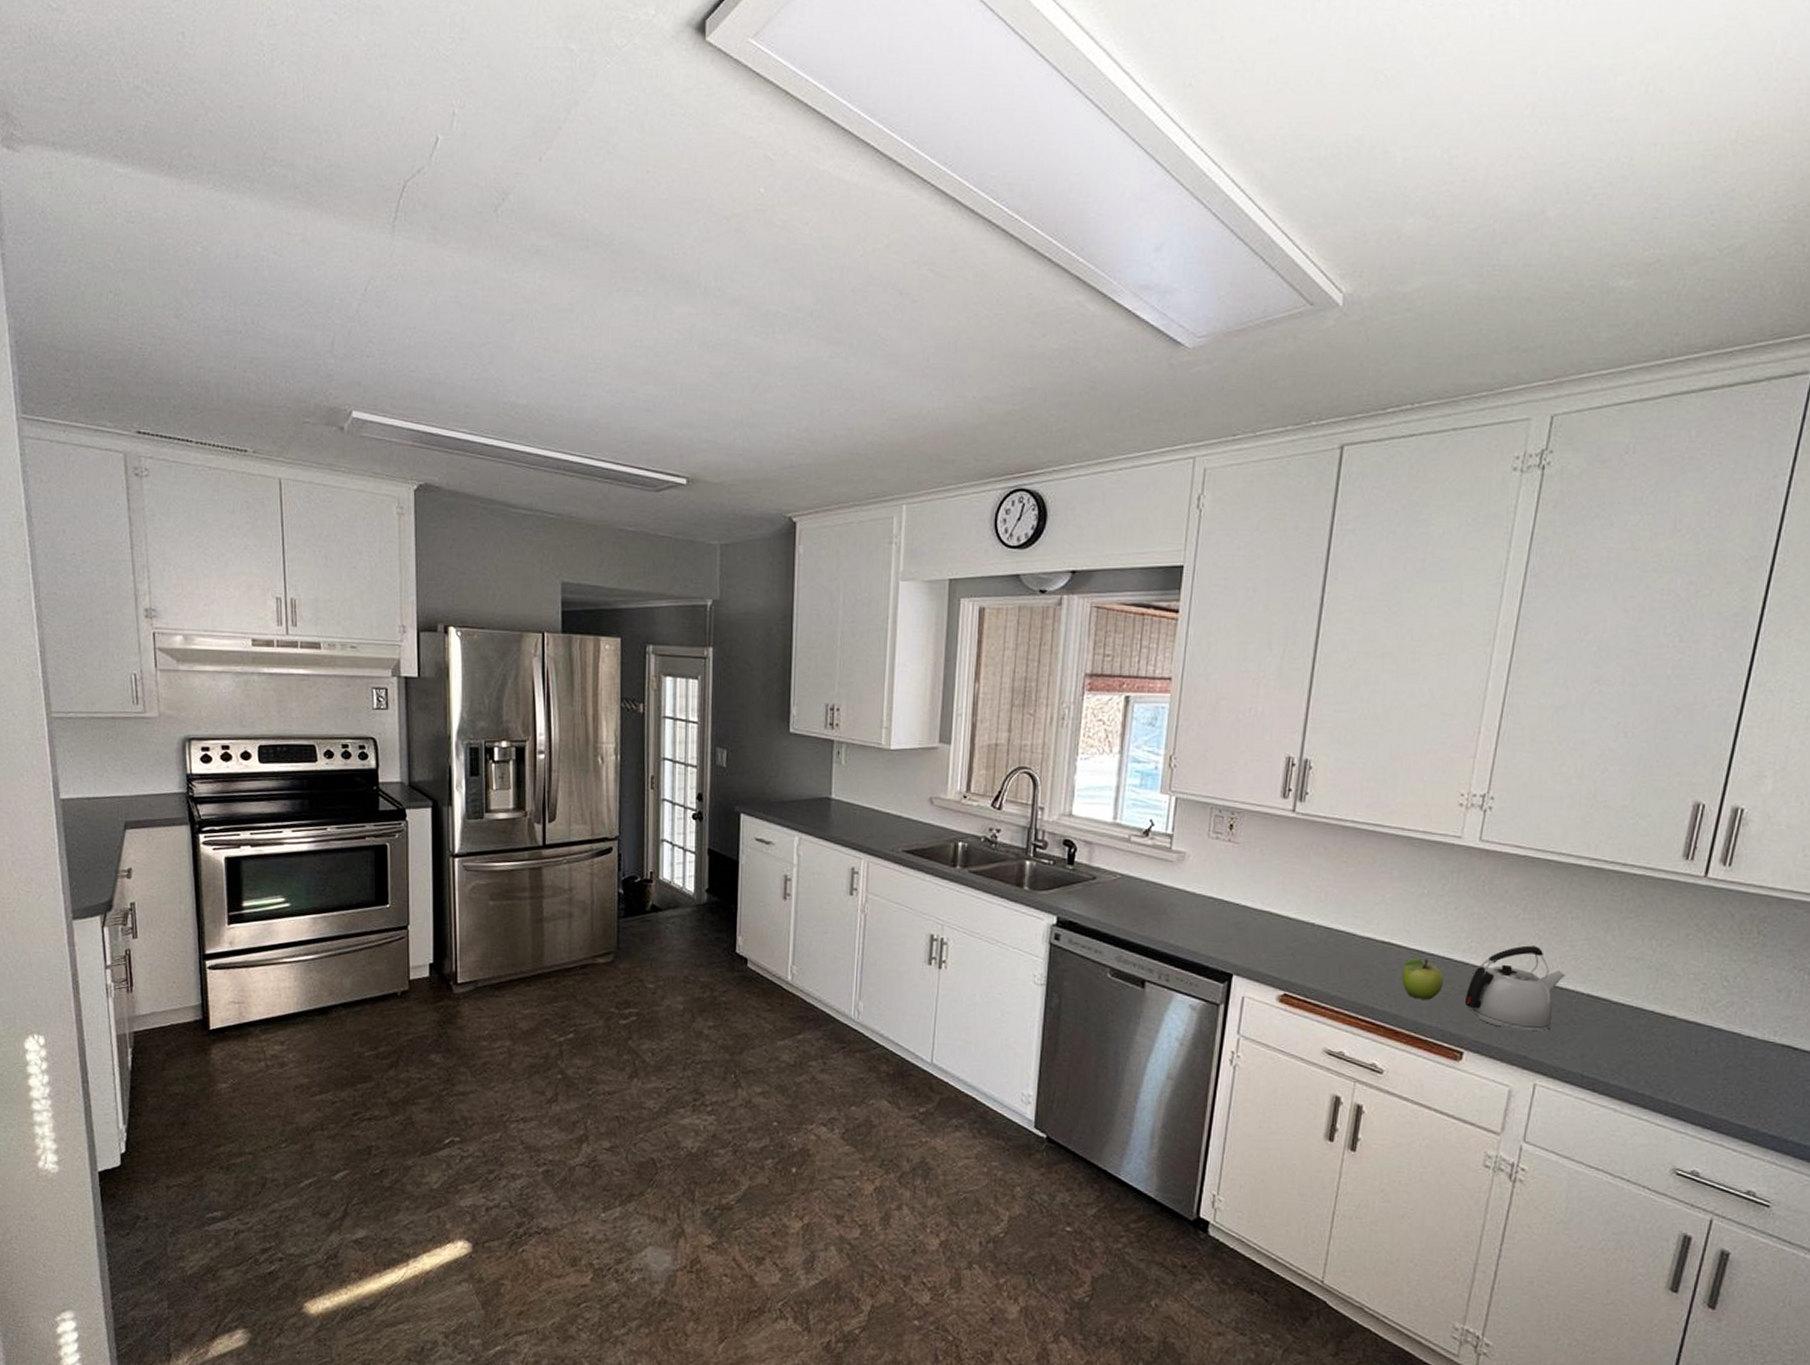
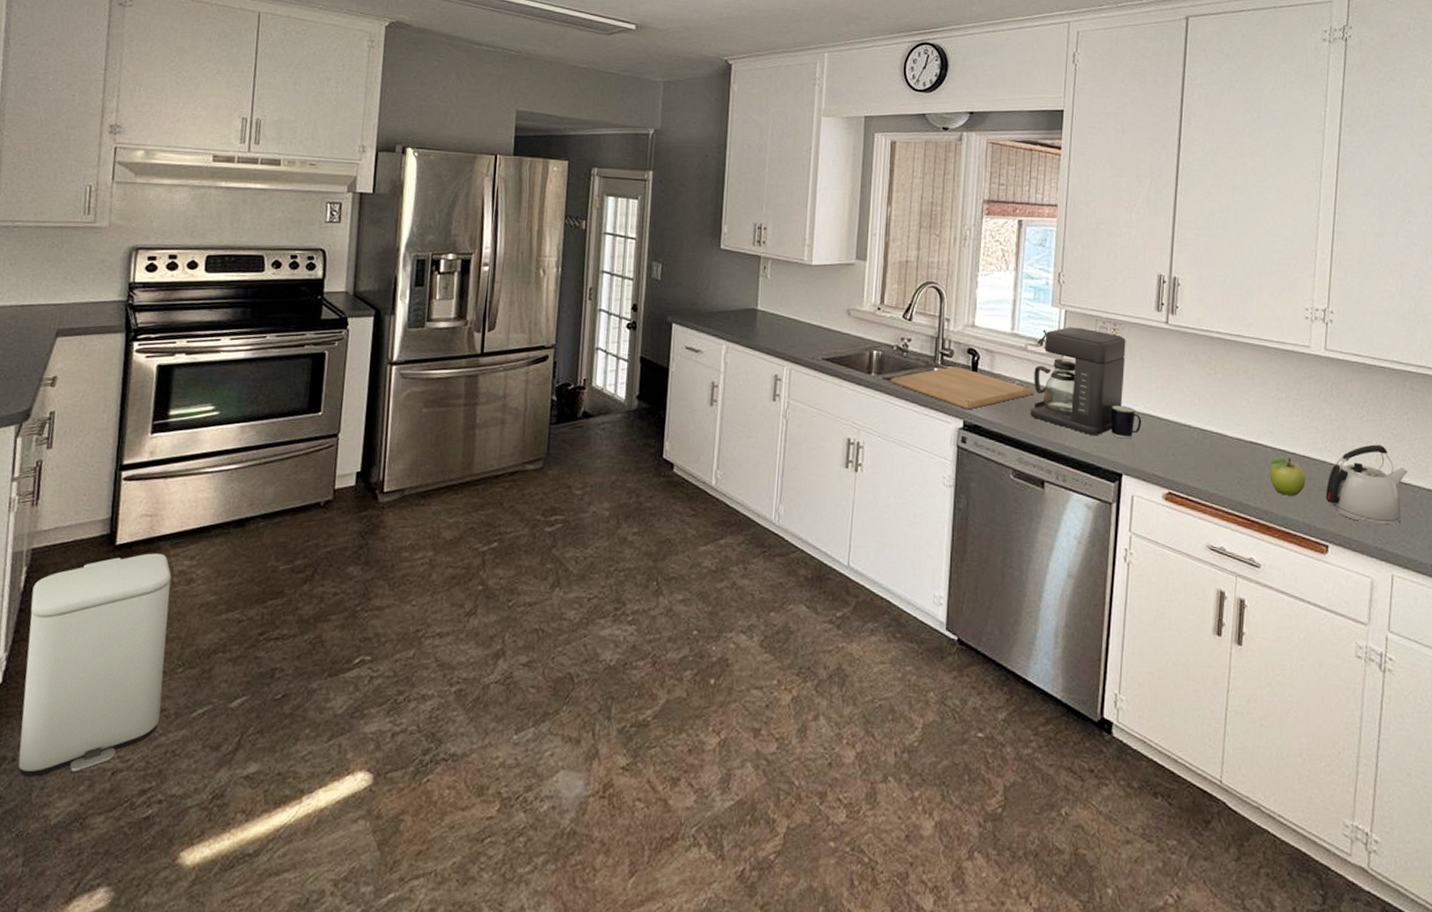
pedal bin: none [140,1038,271,1234] -> present [18,553,171,777]
chopping board: none [975,859,1138,905] -> present [889,366,1035,410]
coffee maker: none [1132,816,1245,933] -> present [1031,327,1126,435]
mug: none [1222,901,1258,937] -> present [1110,405,1142,439]

